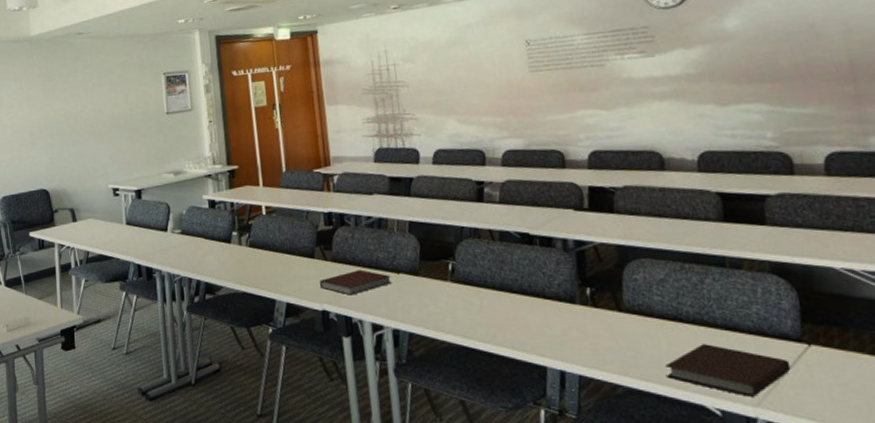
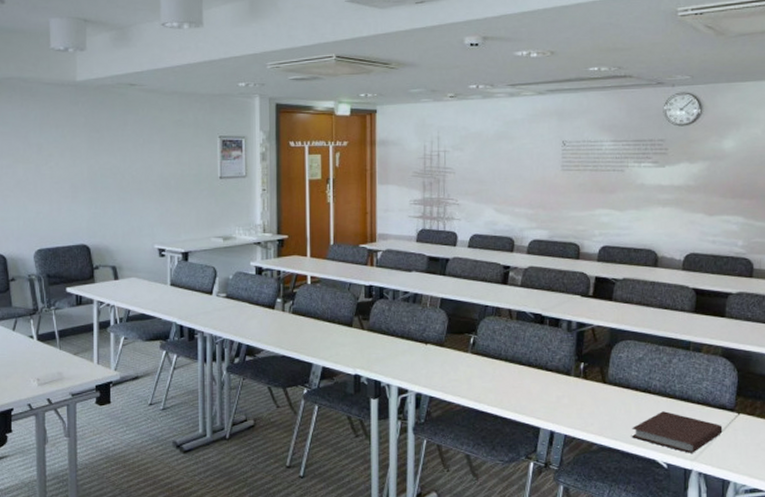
notebook: present [320,269,392,295] -> none [355,339,419,362]

